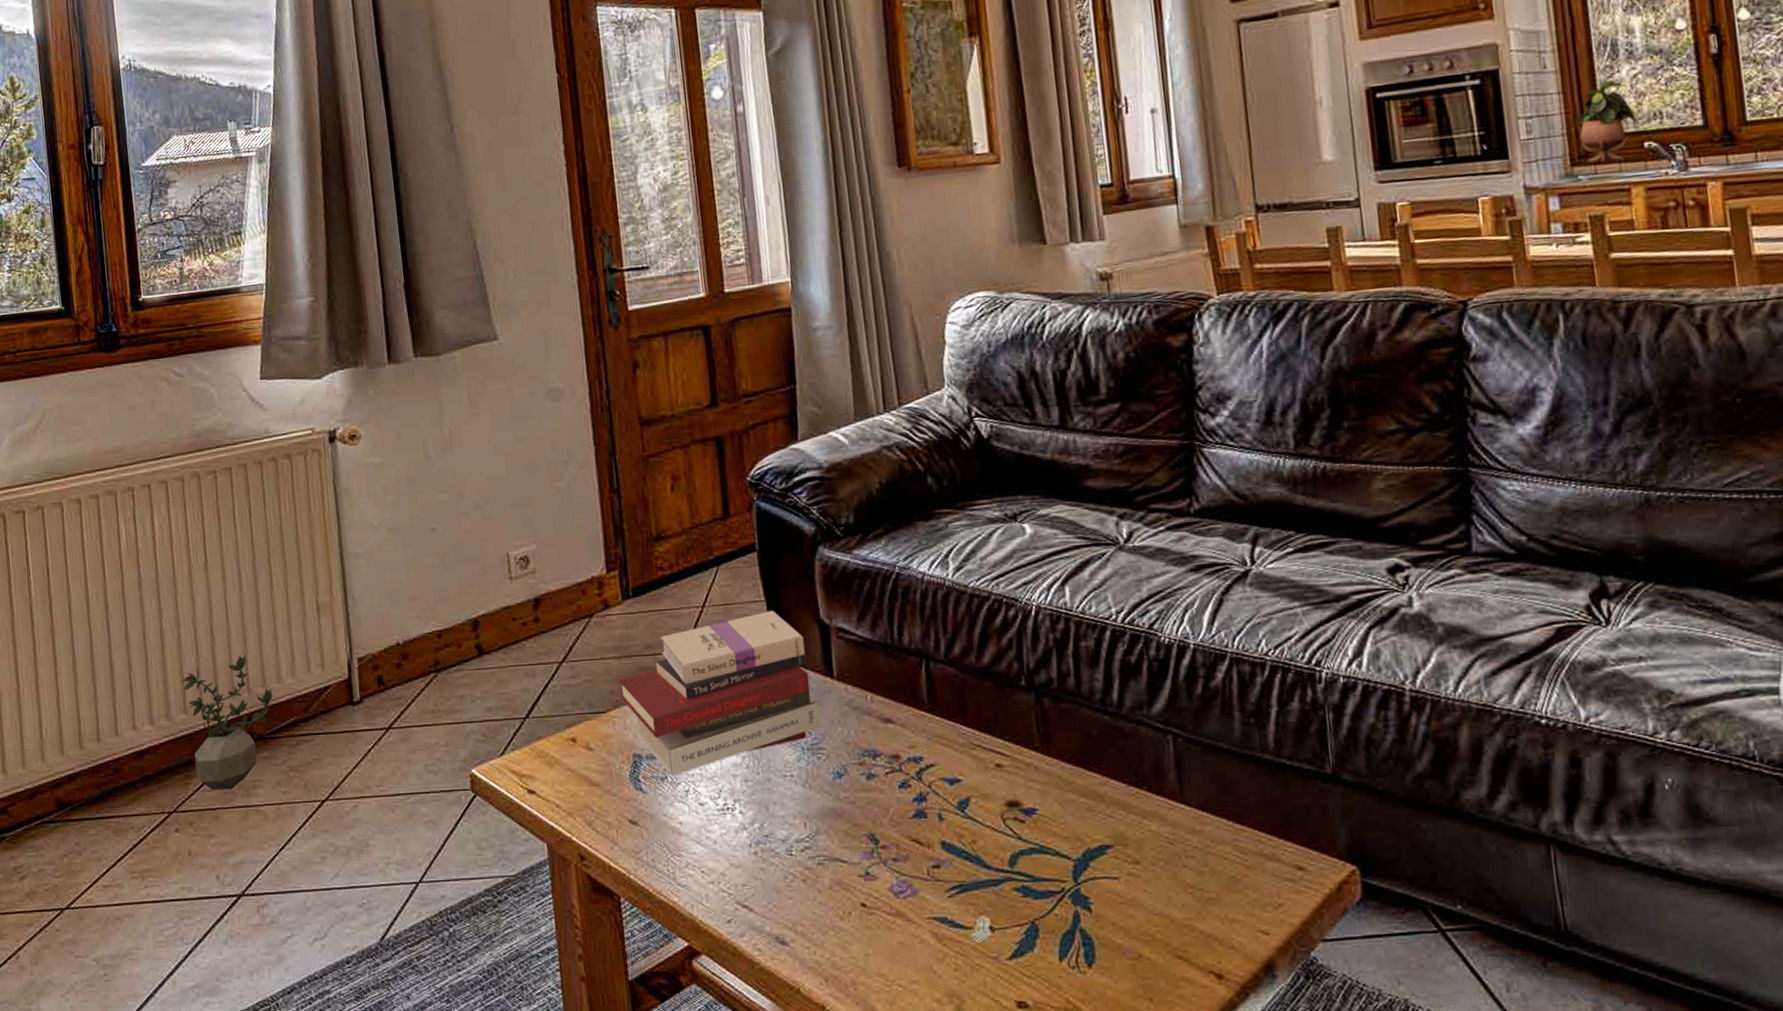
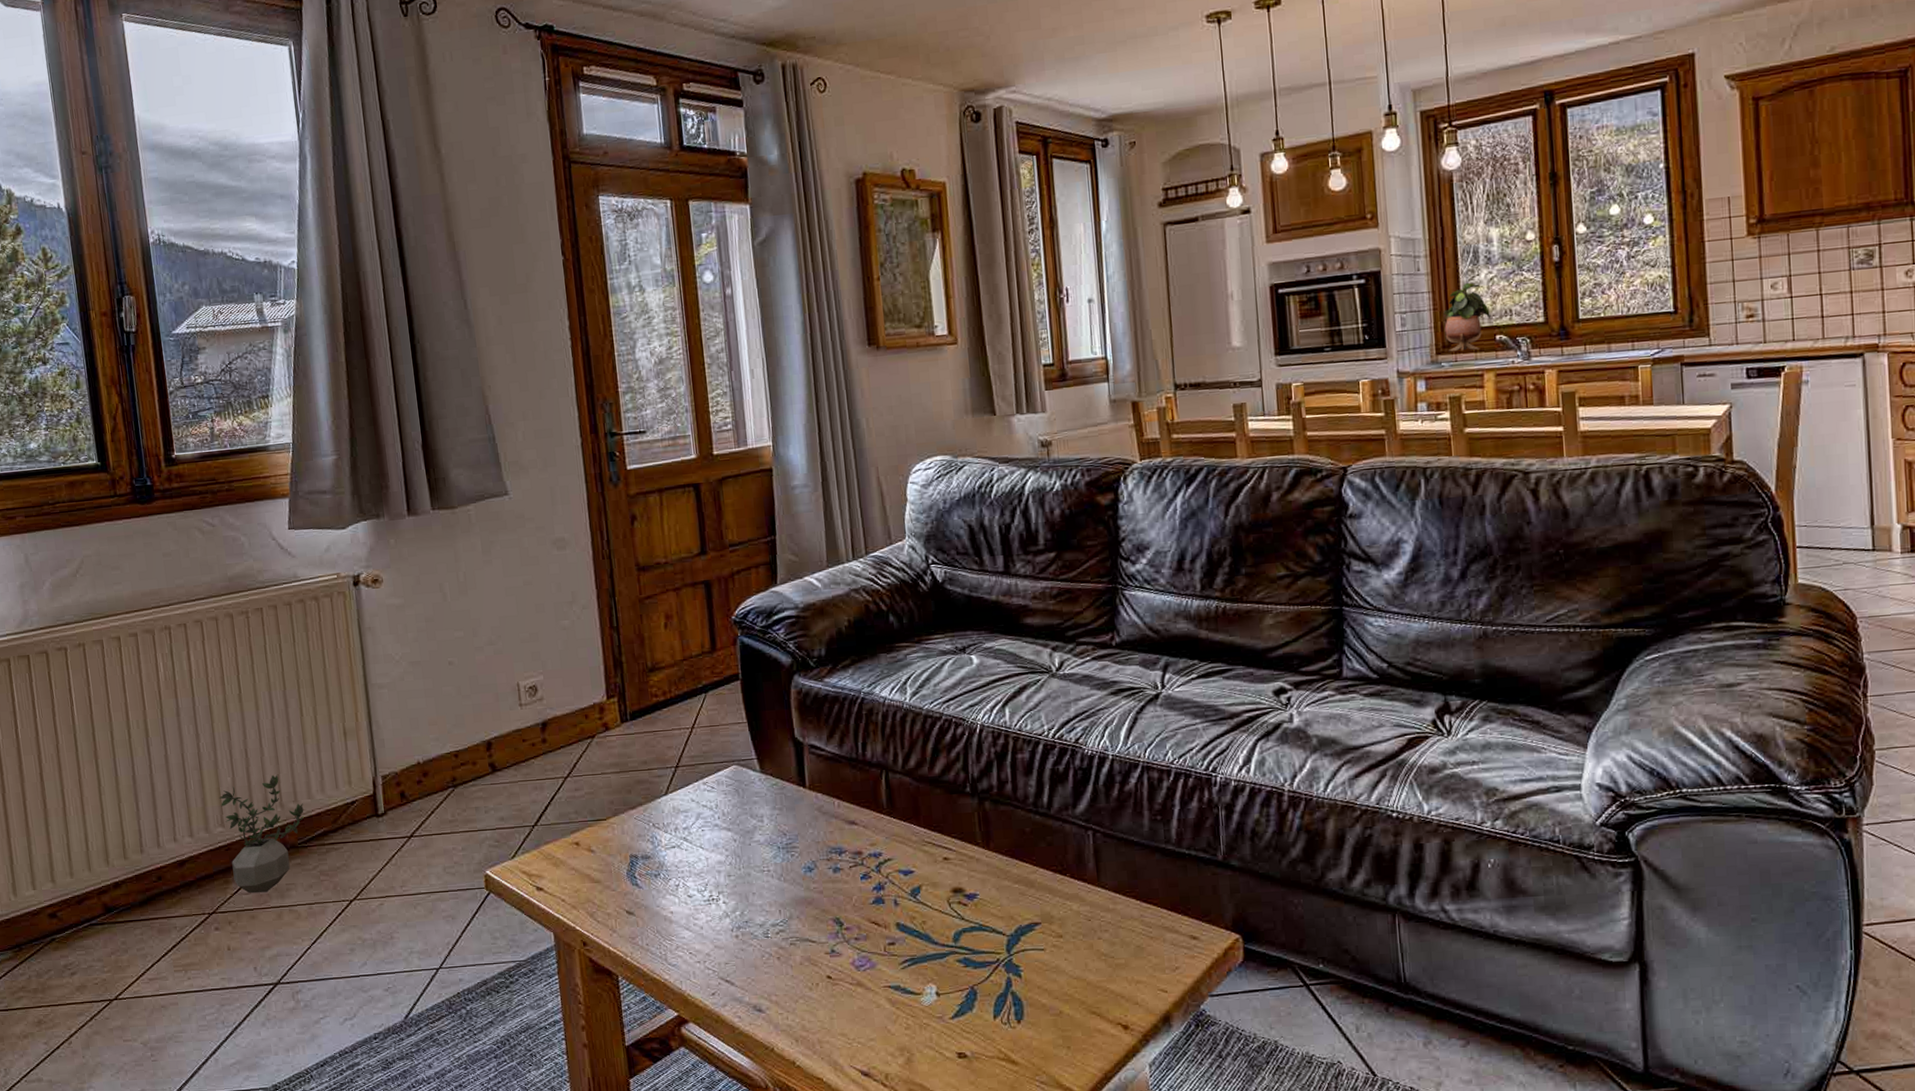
books: present [618,611,821,776] -> none [617,731,795,873]

